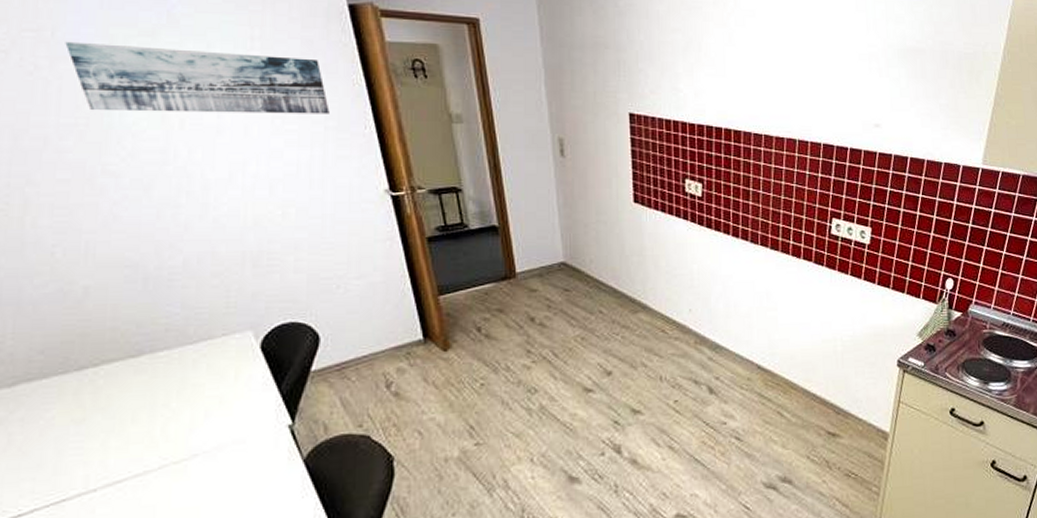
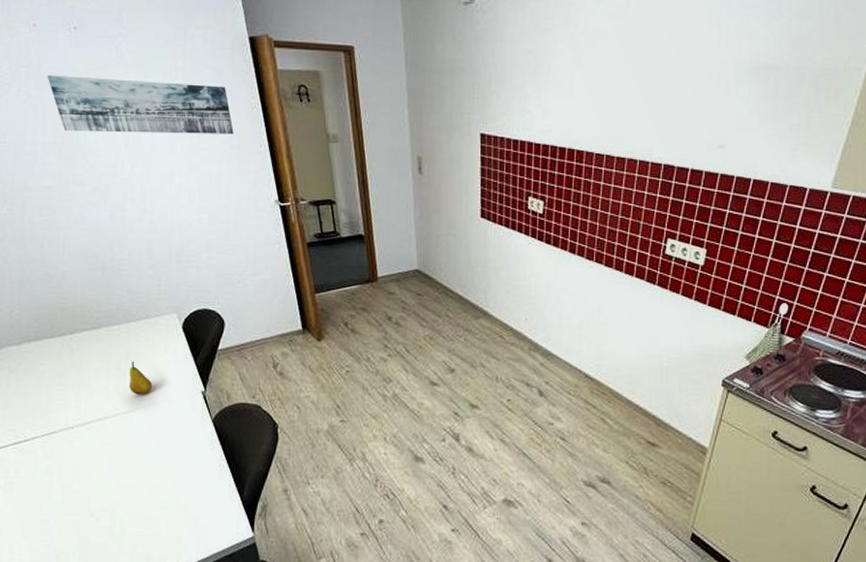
fruit: none [183,394,218,438] -> present [129,361,153,395]

